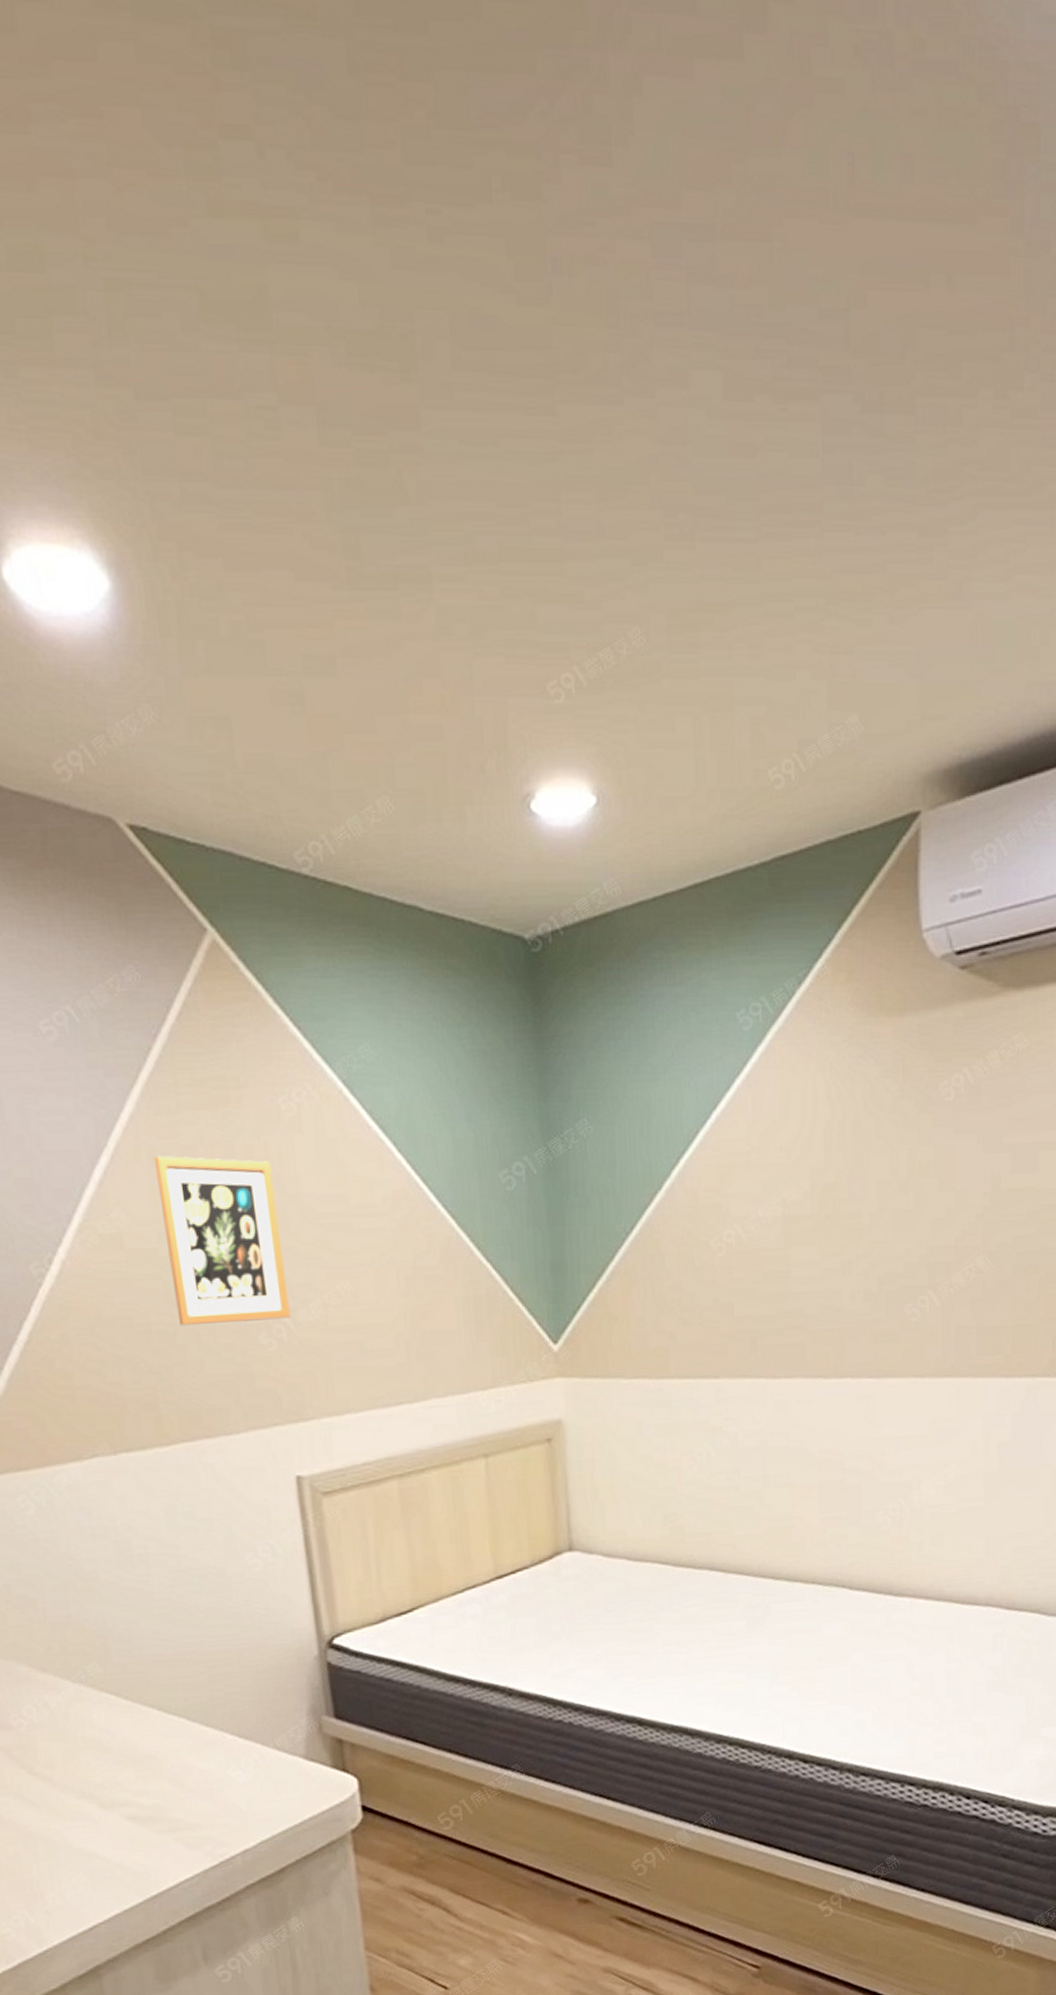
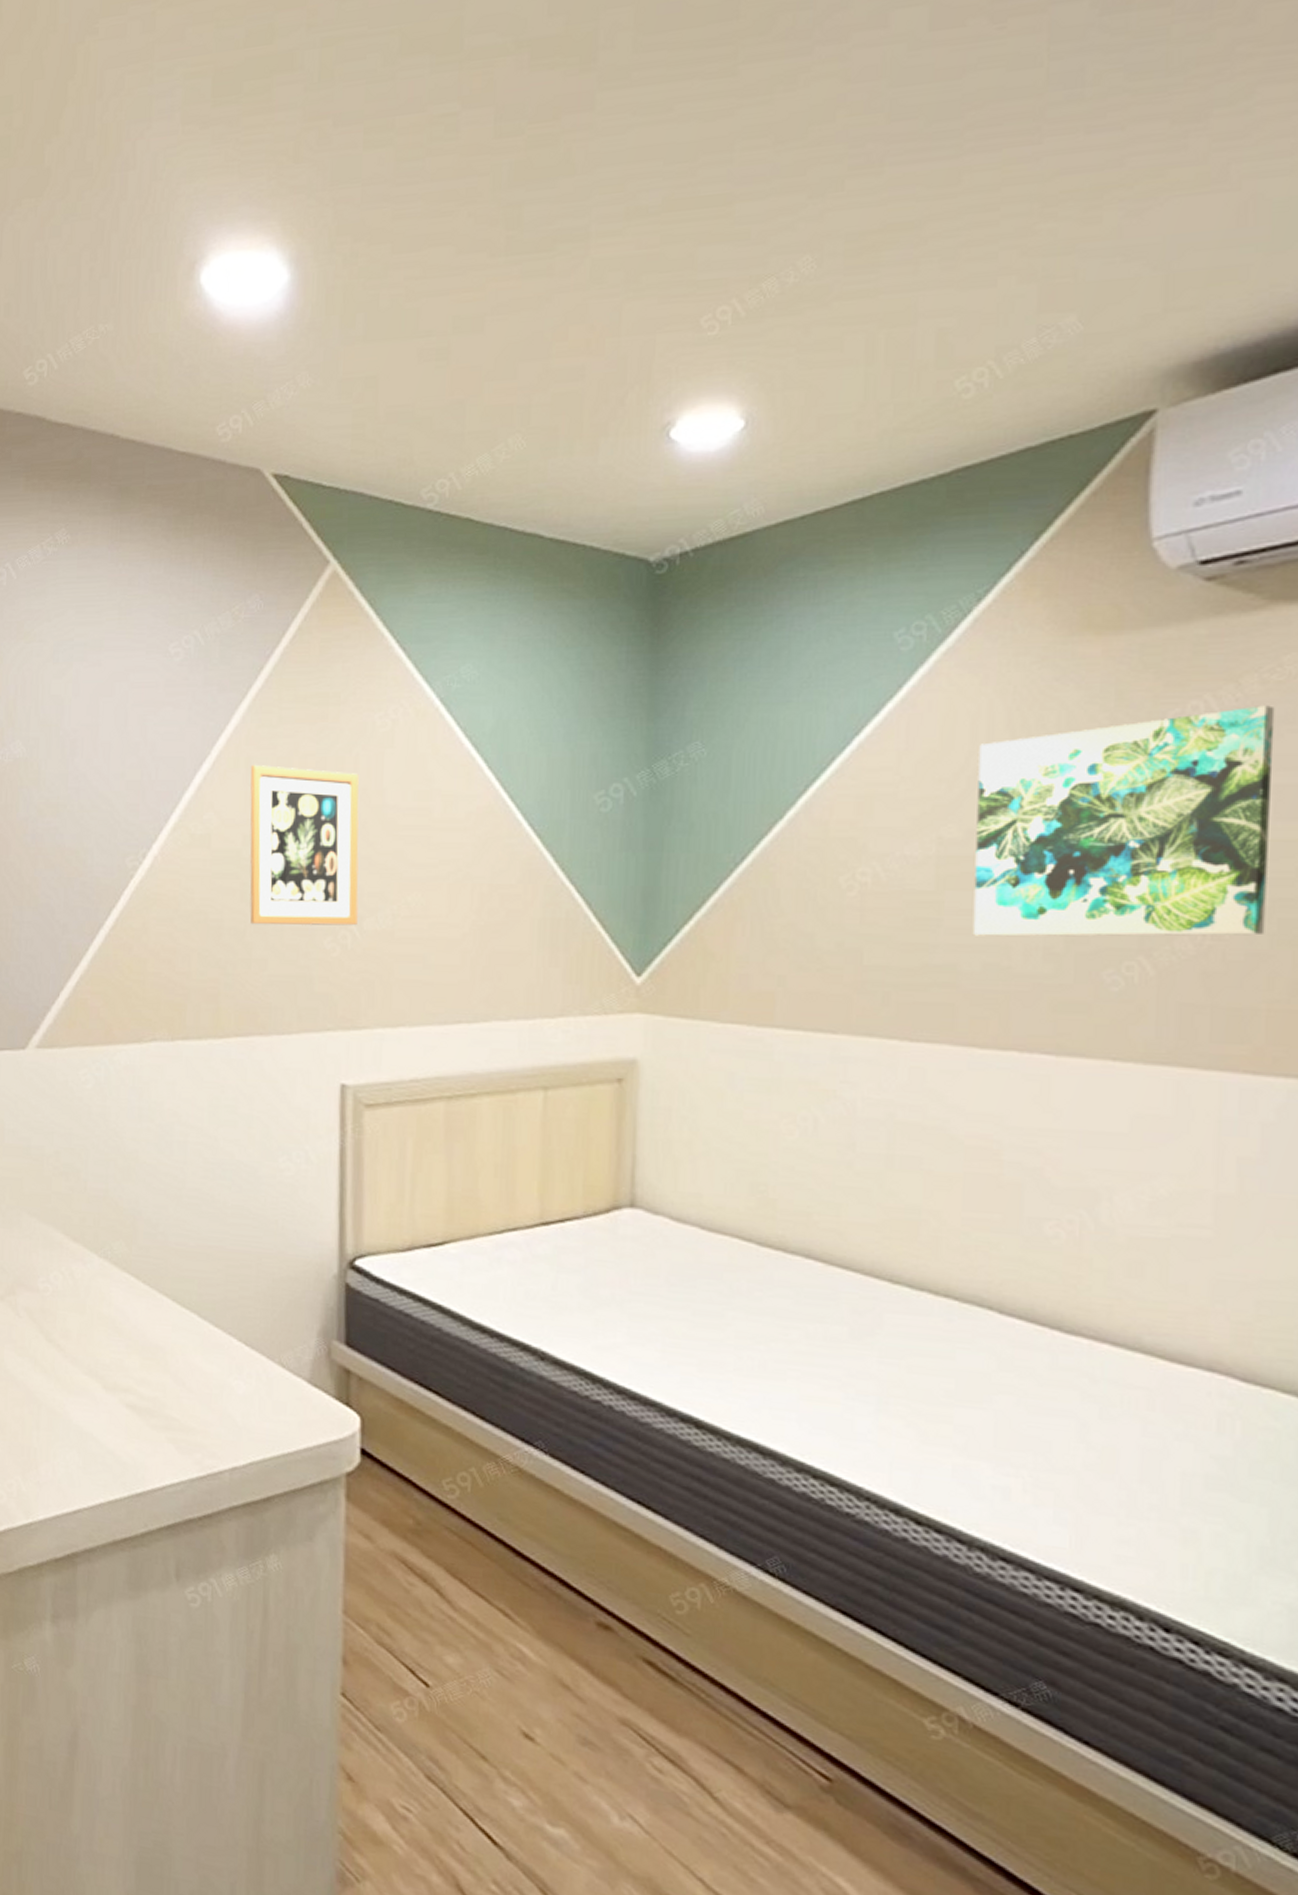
wall art: none [808,1077,1010,1284] -> present [972,705,1275,937]

